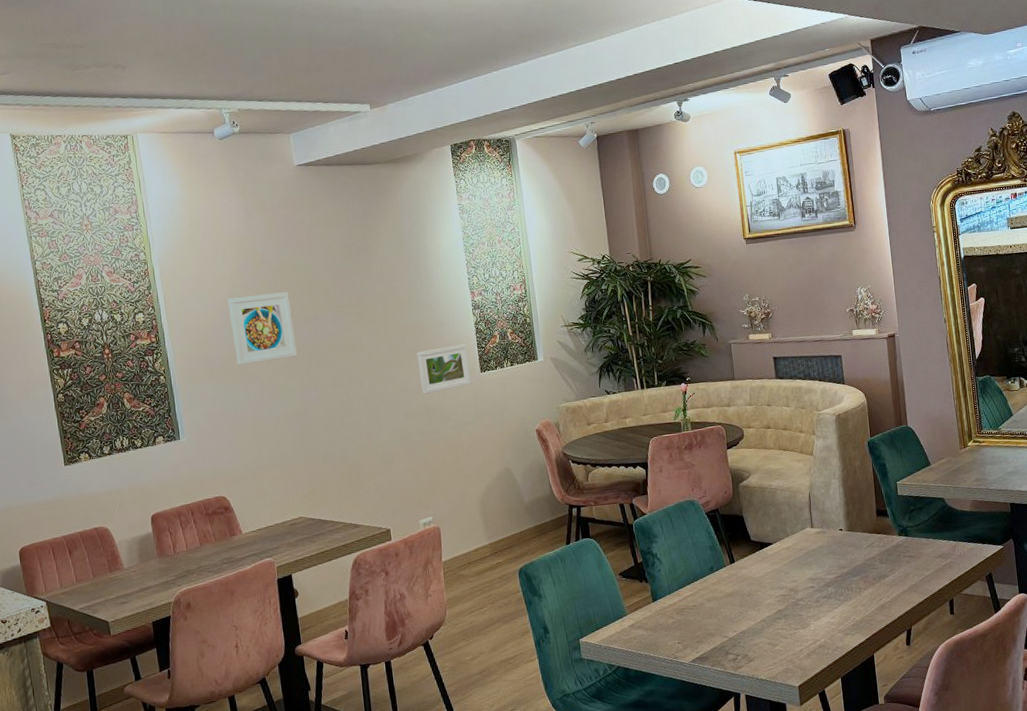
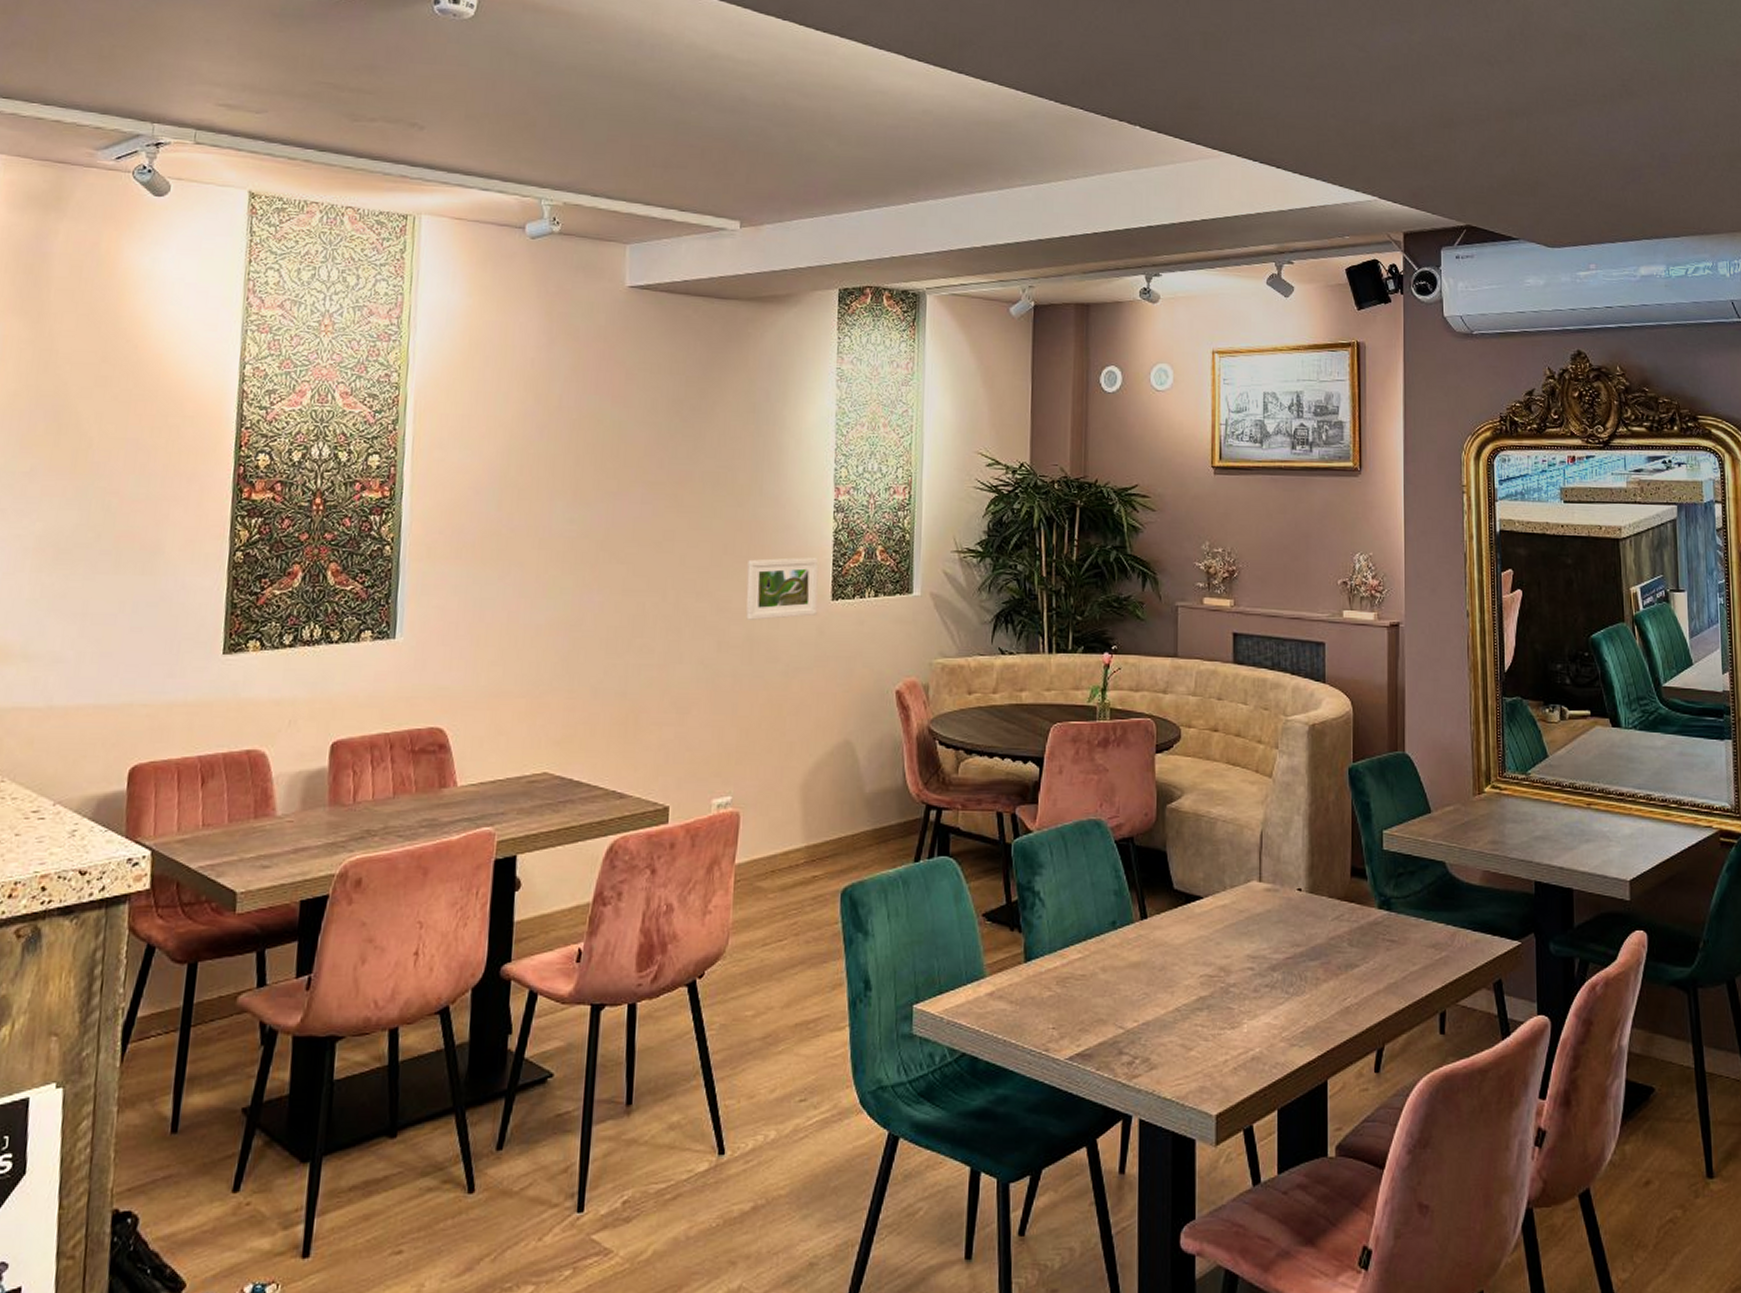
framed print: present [228,291,298,366] -> none [496,451,586,546]

